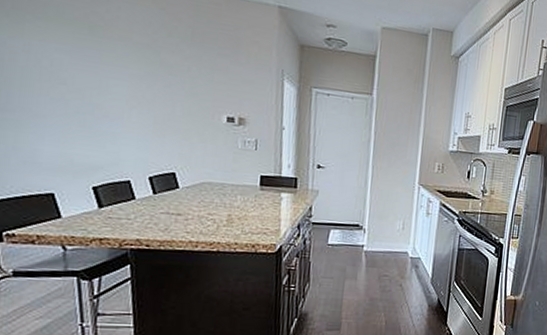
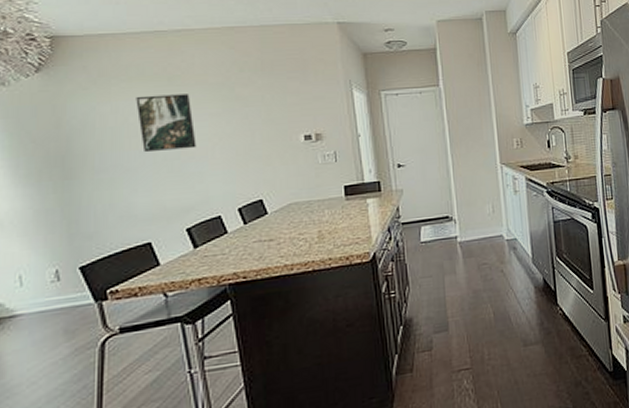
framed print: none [51,39,113,107] -> present [136,94,196,153]

